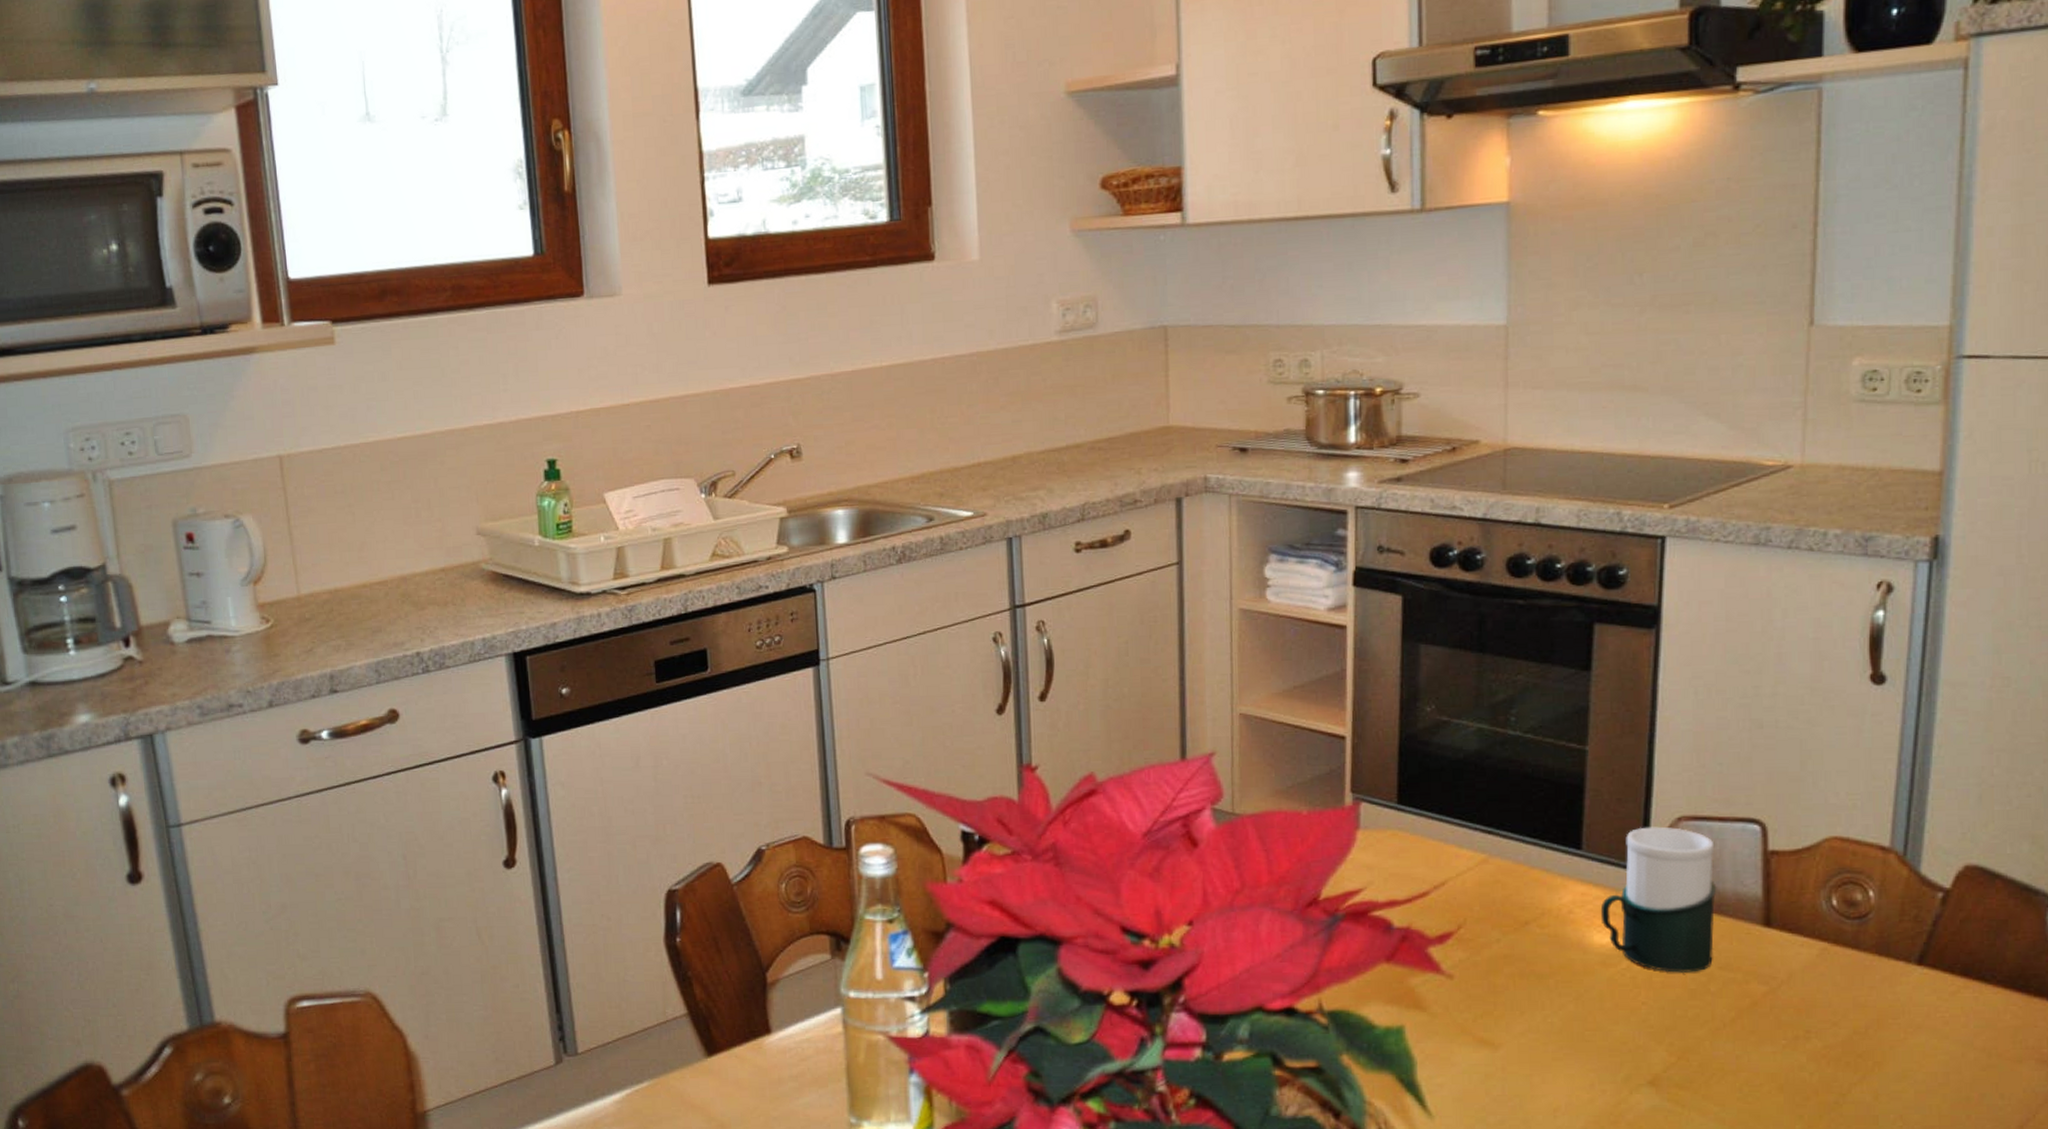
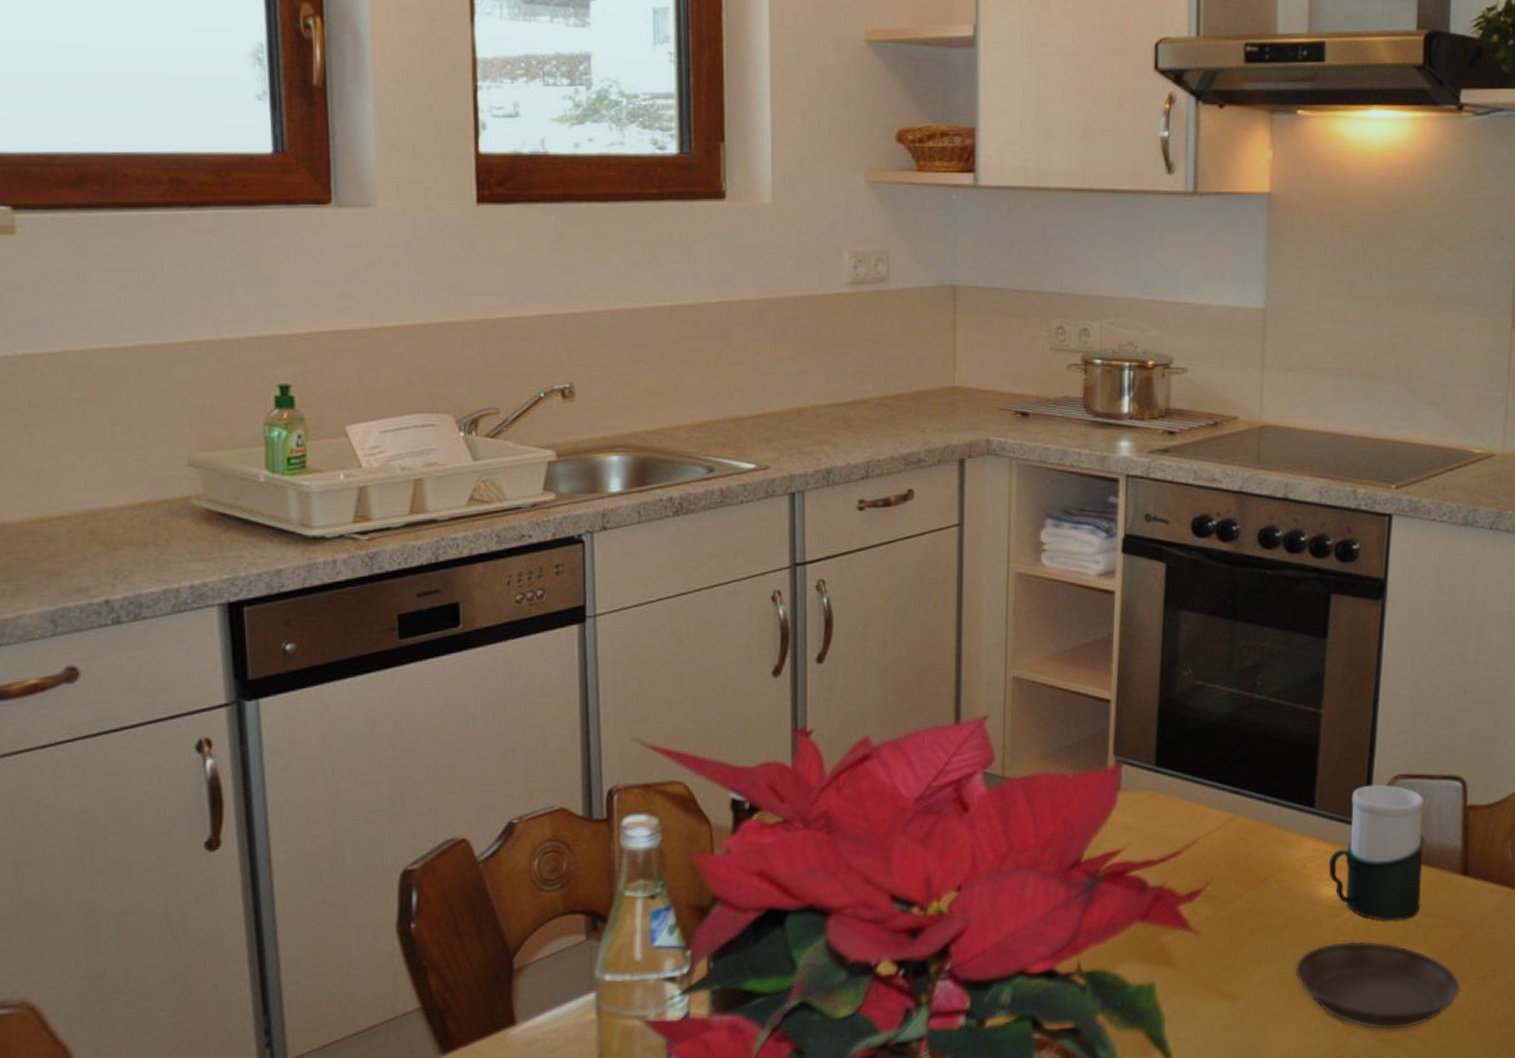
saucer: none [1563,992,1766,1090] -> present [1294,940,1461,1031]

